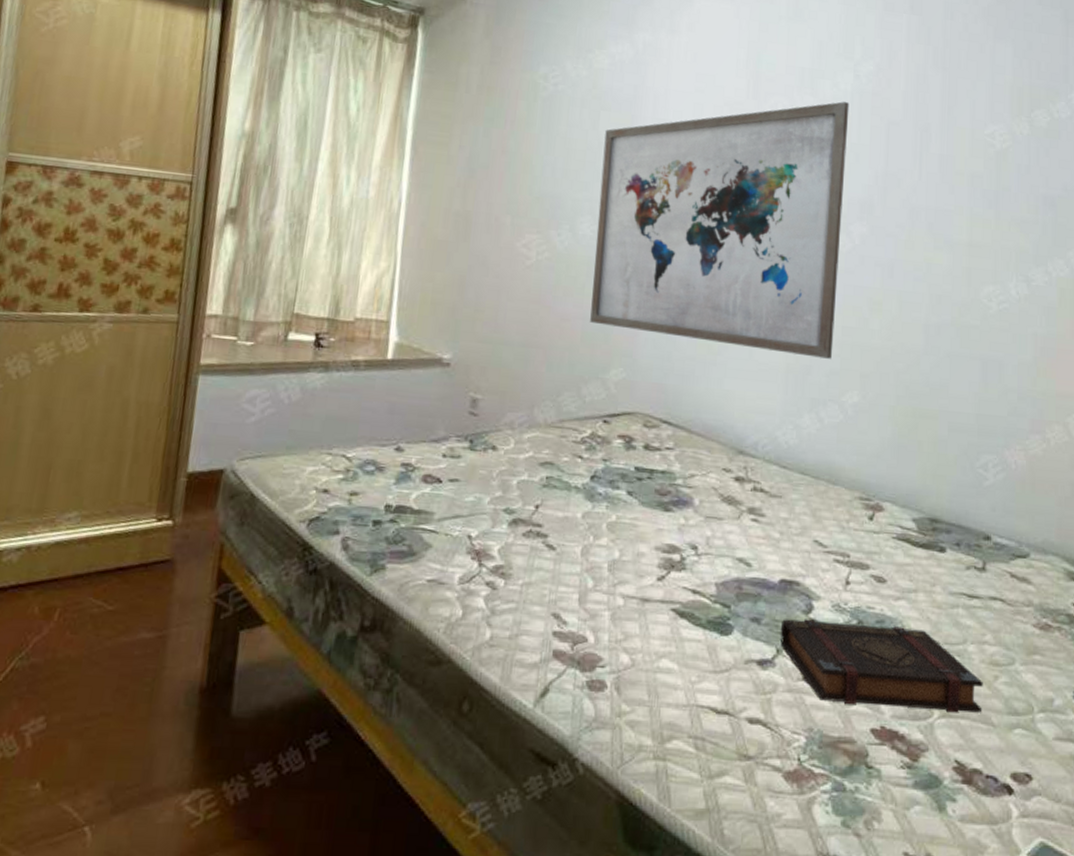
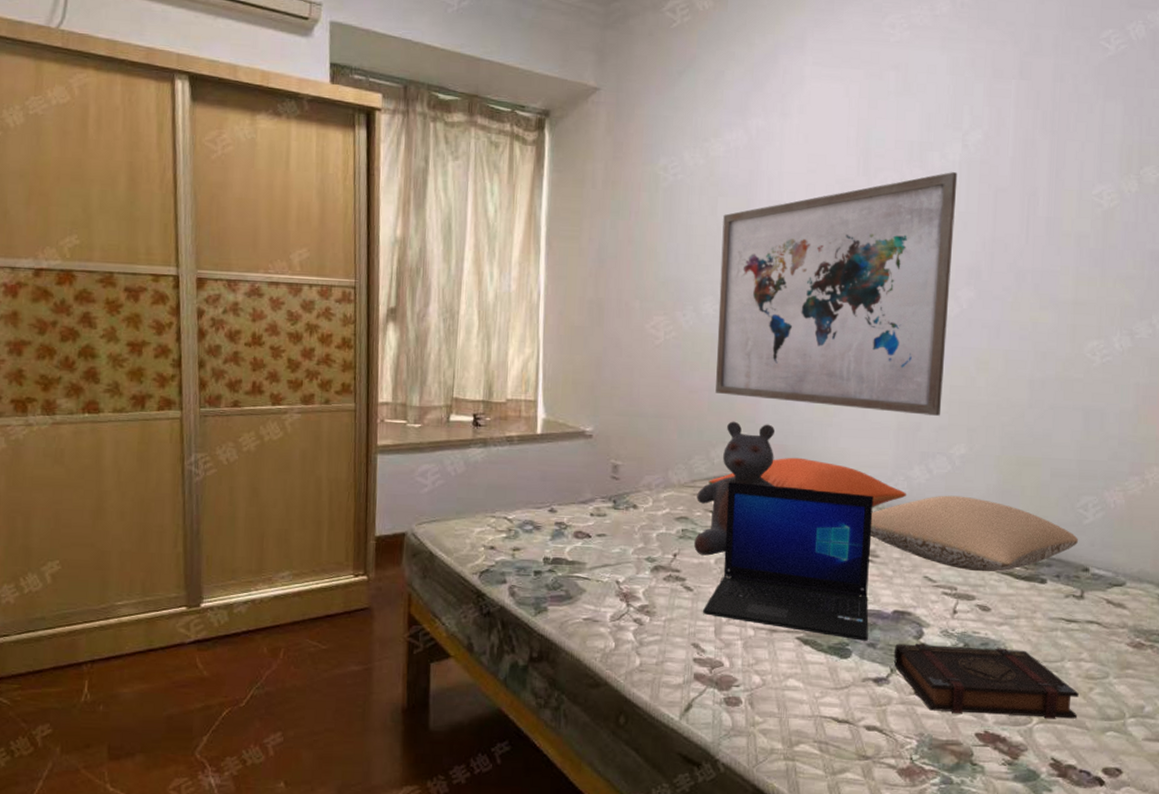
teddy bear: none [559,354,654,509] -> present [694,421,776,556]
laptop: none [565,423,760,615] -> present [702,482,874,641]
pillow: none [578,398,796,459] -> present [708,457,907,507]
pillow: none [756,448,979,538] -> present [870,495,1079,572]

